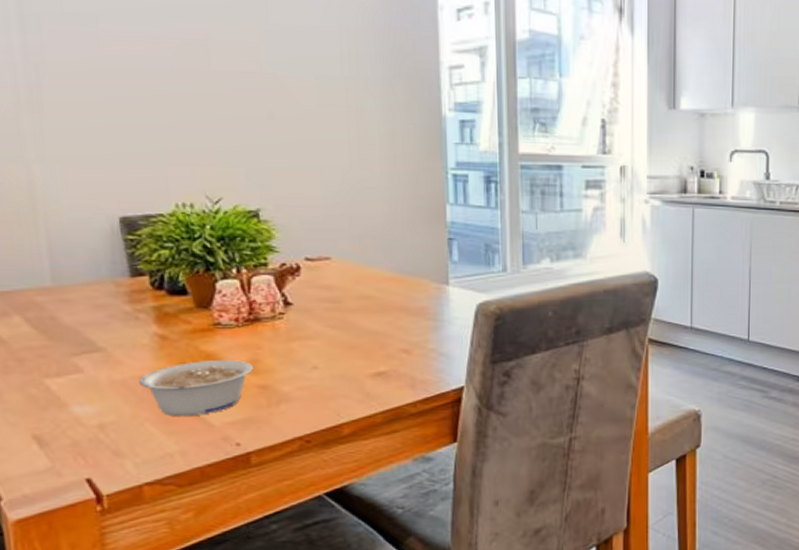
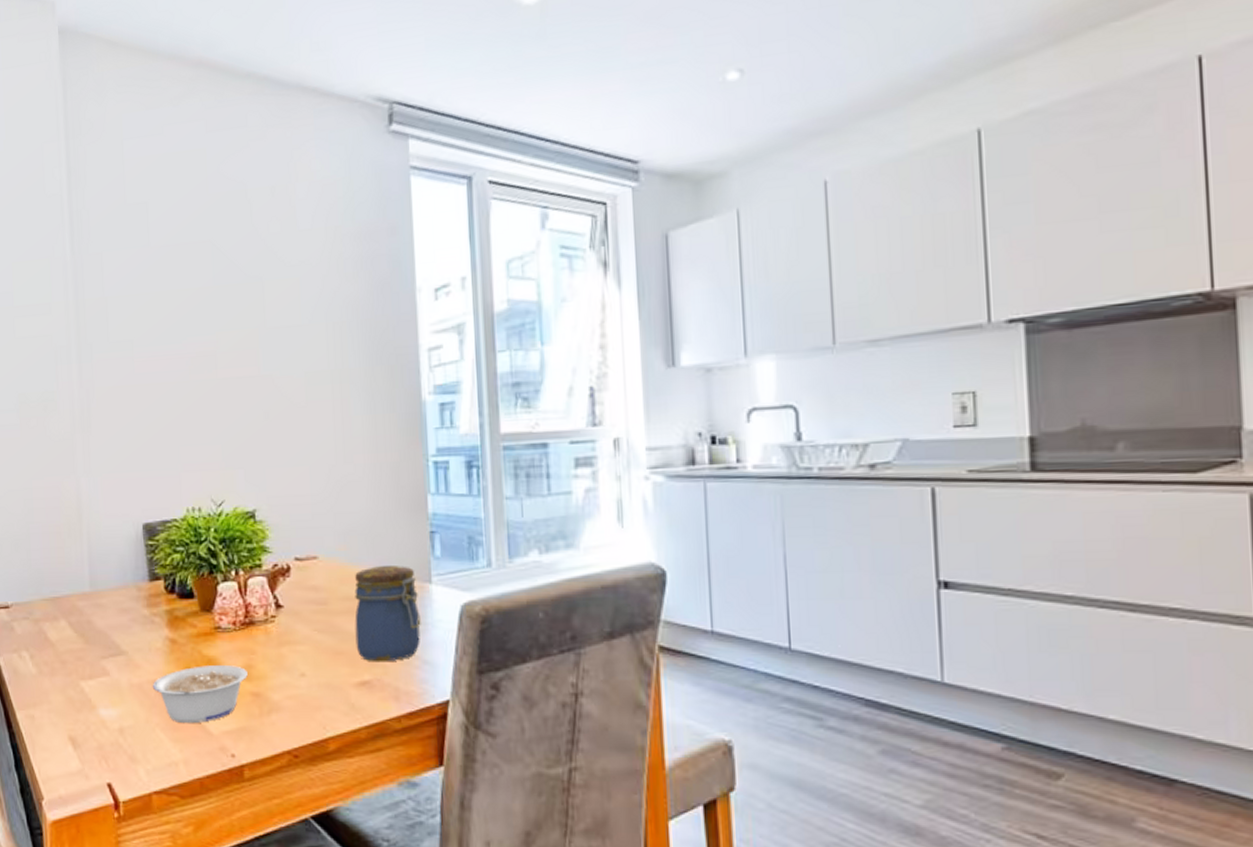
jar: none [370,267,438,355] -> present [354,564,421,662]

